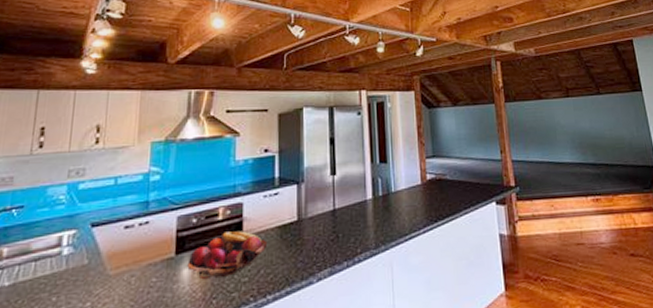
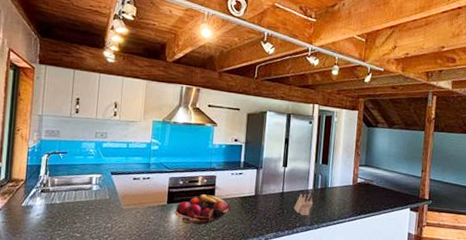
knife block: none [351,199,376,237] -> present [293,189,315,216]

